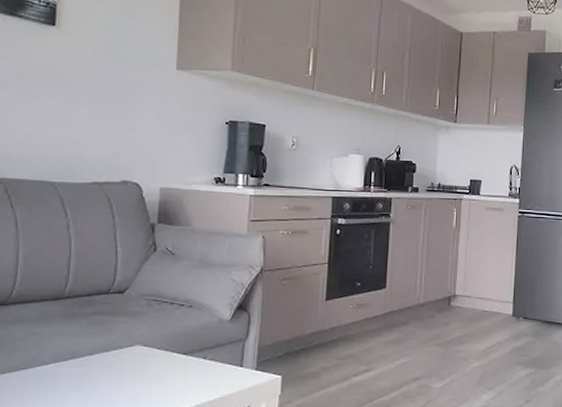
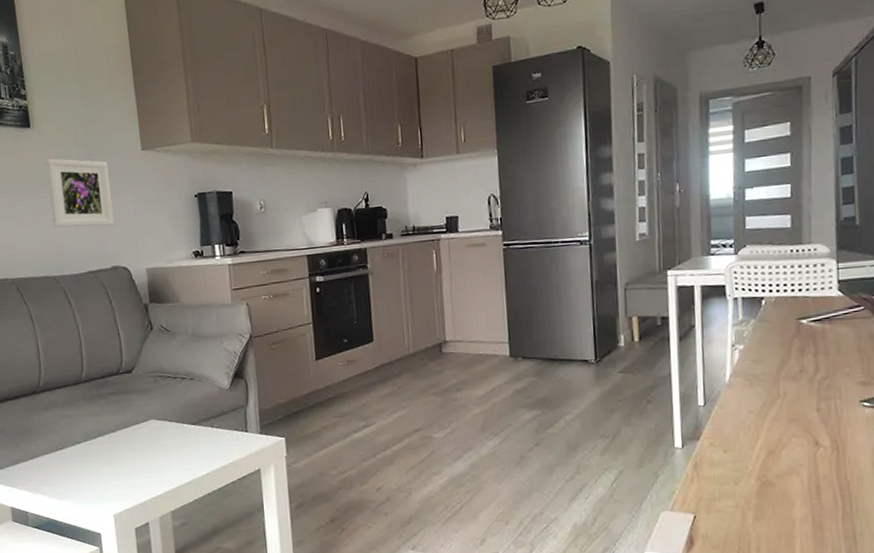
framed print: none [62,60,137,138] -> present [46,158,115,228]

